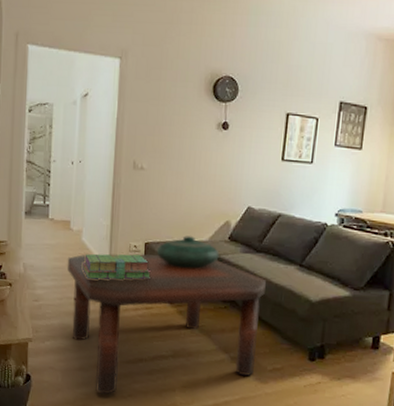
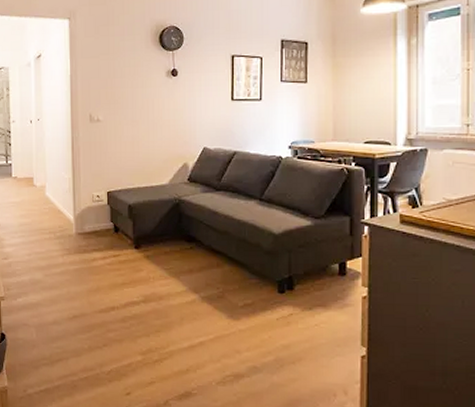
coffee table: present [67,254,266,395] -> none [33,202,228,347]
stack of books: present [81,253,151,280] -> none [47,204,115,233]
decorative bowl: present [156,236,219,269] -> none [119,181,180,214]

